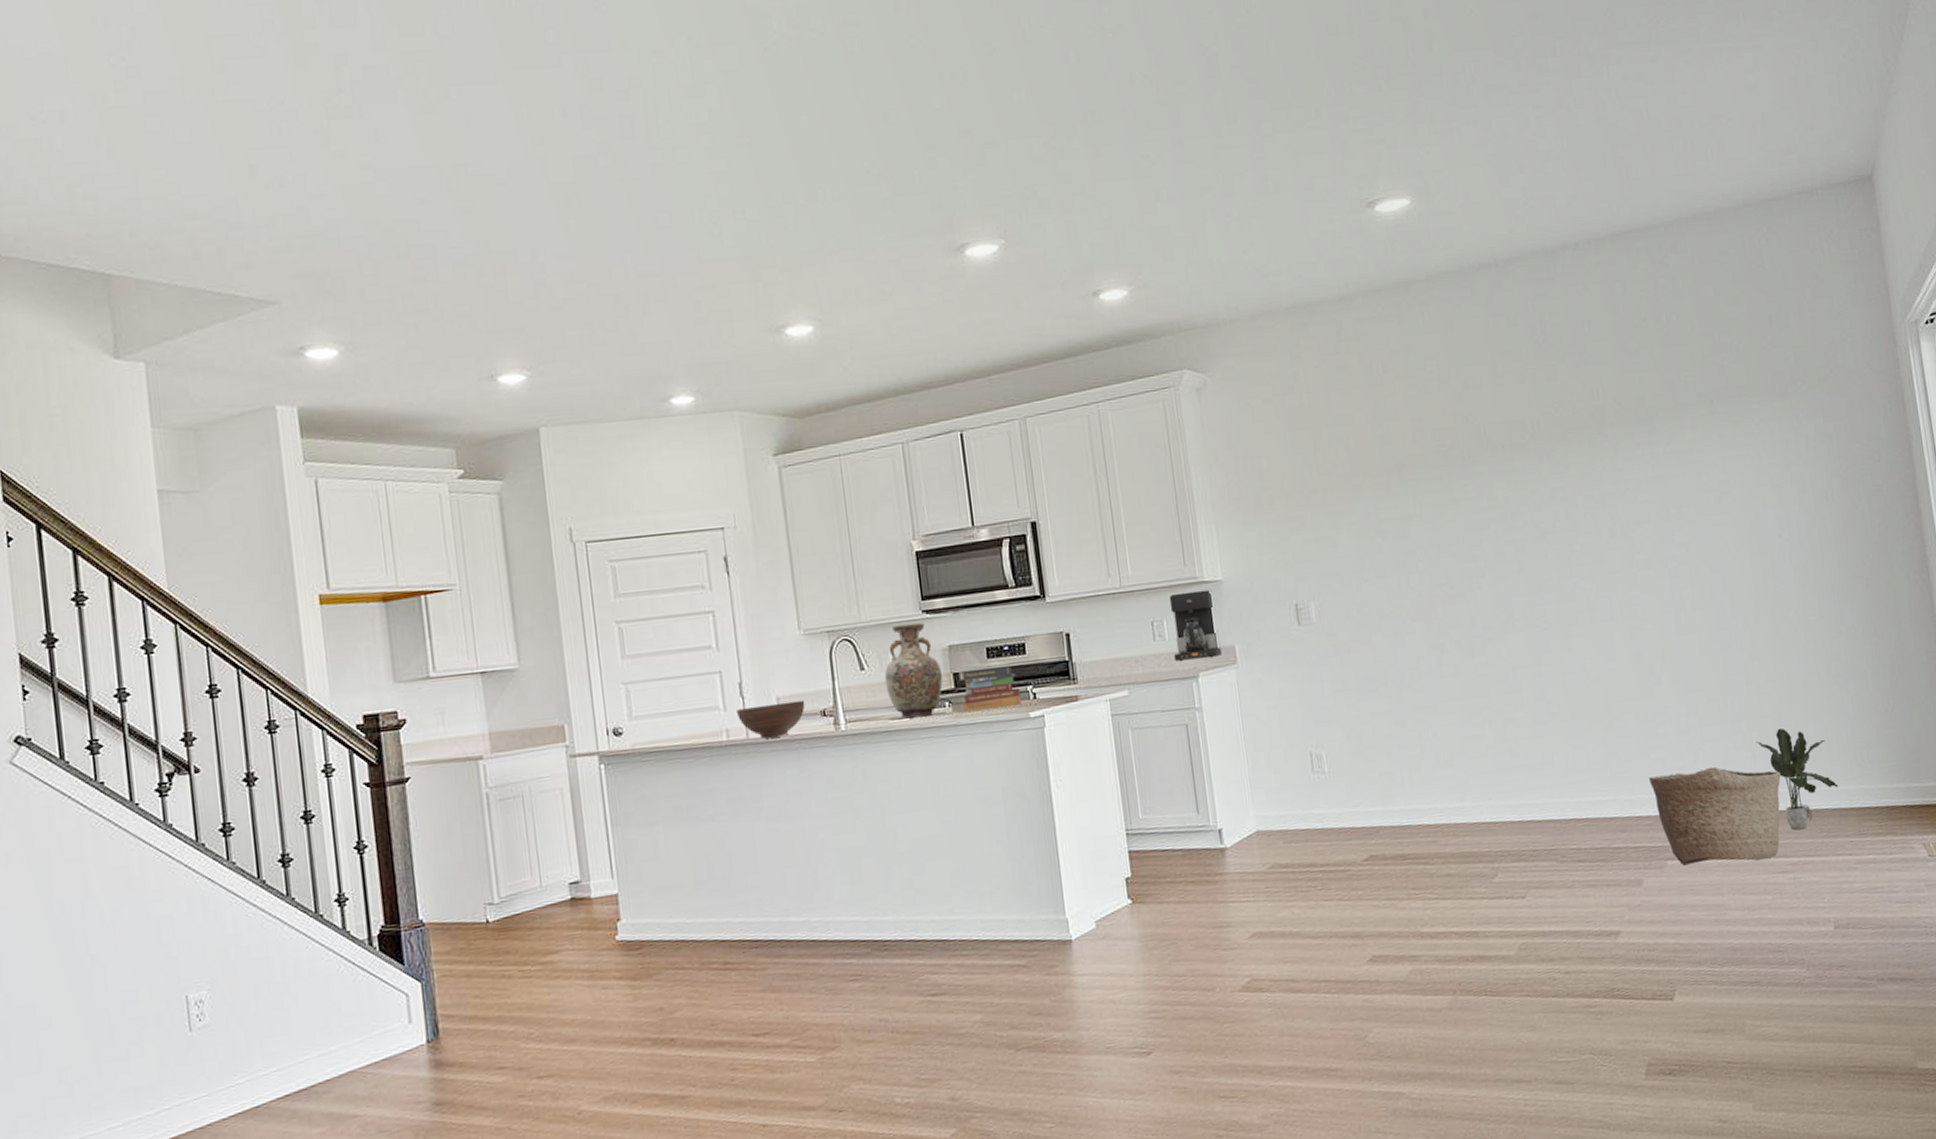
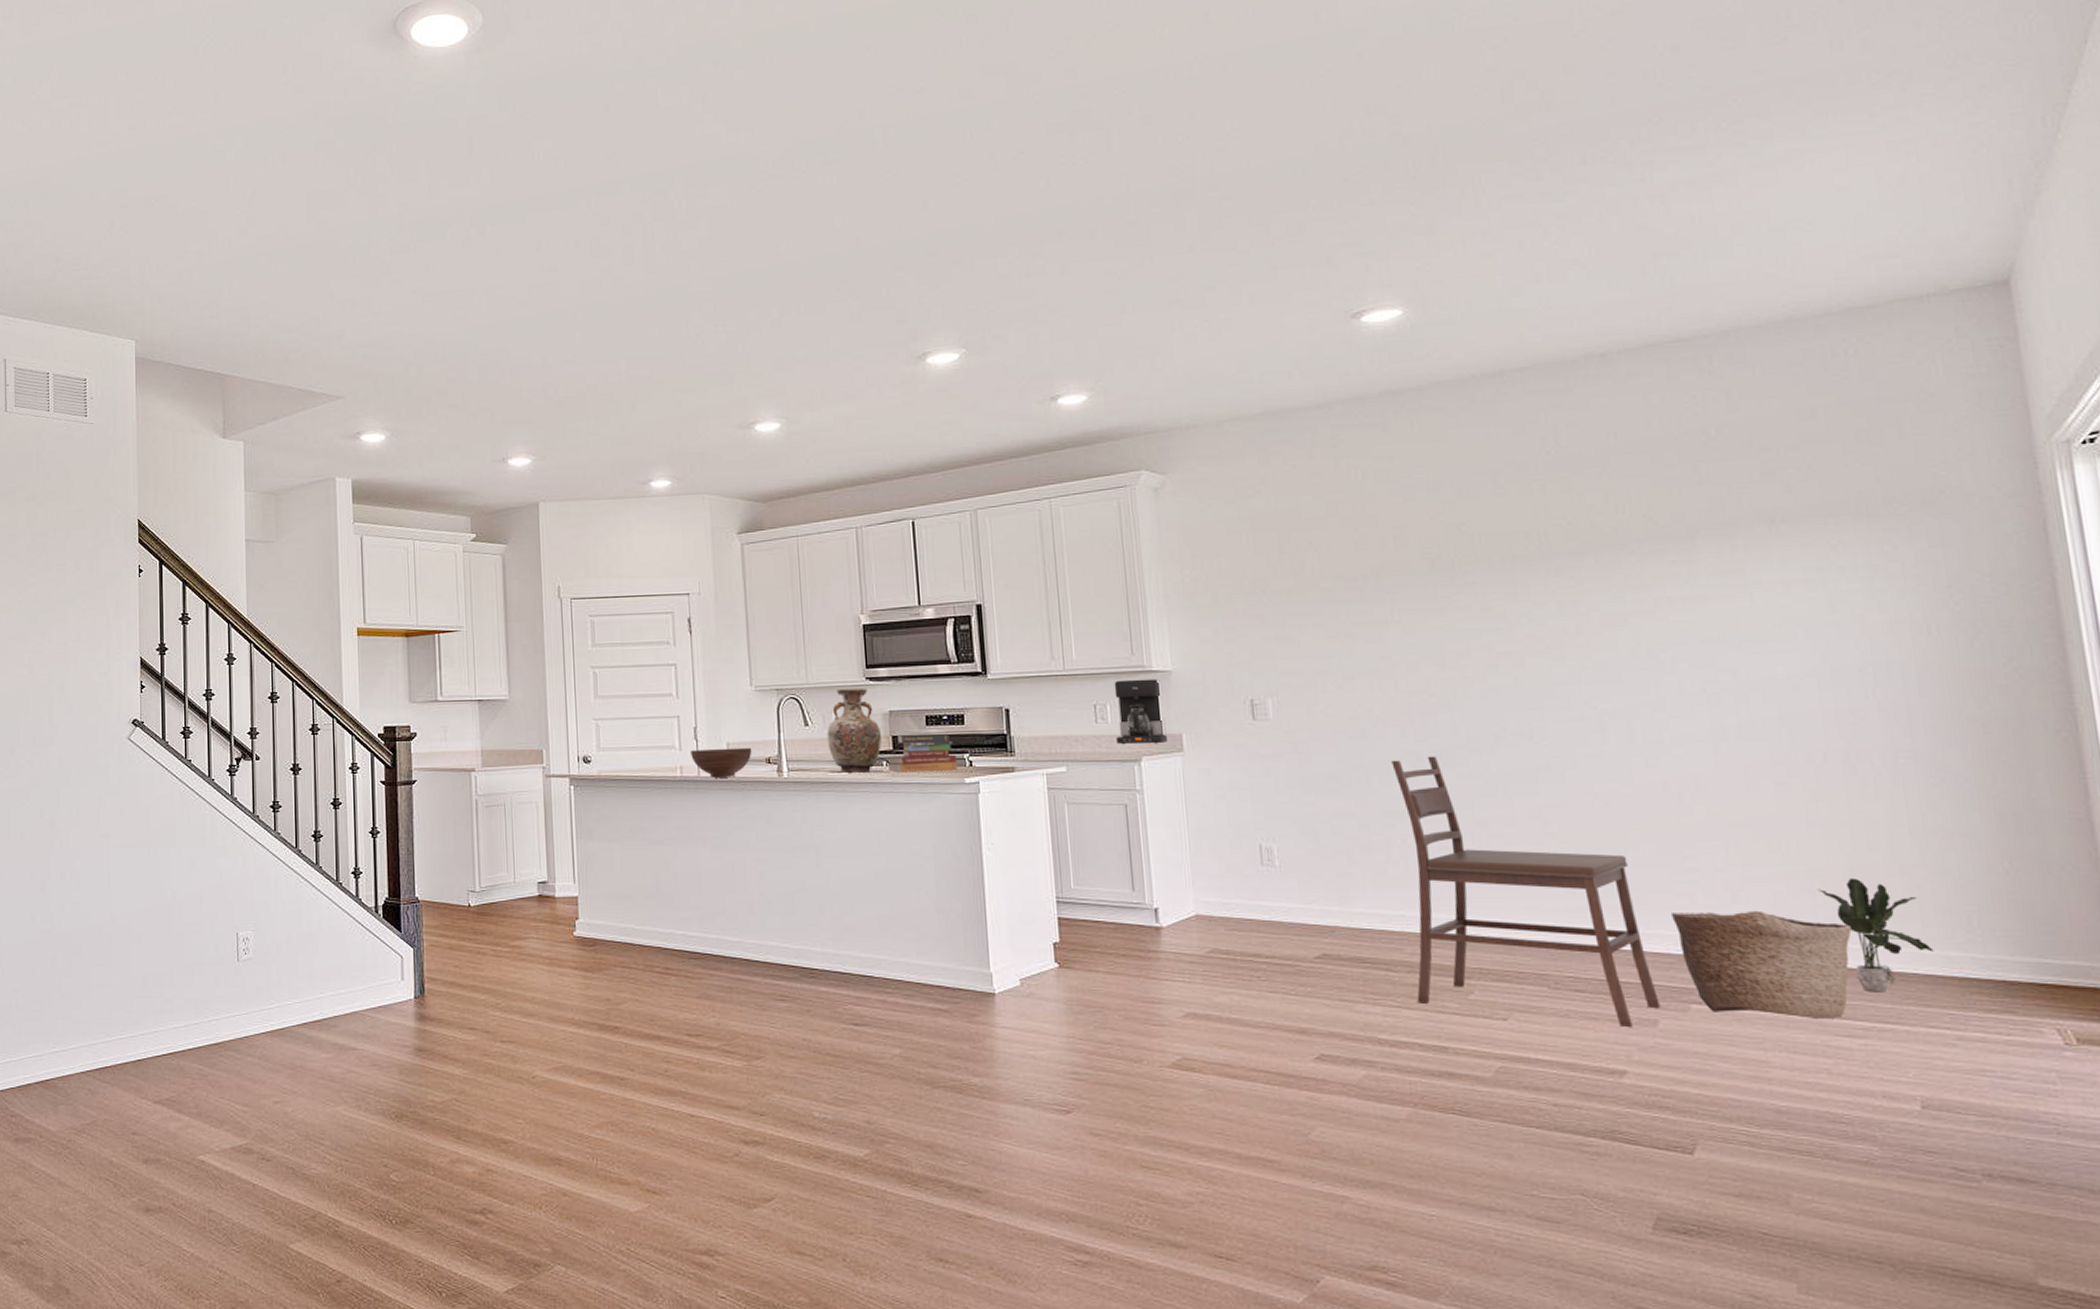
dining chair: none [1420,647,1644,893] -> present [1391,756,1660,1027]

